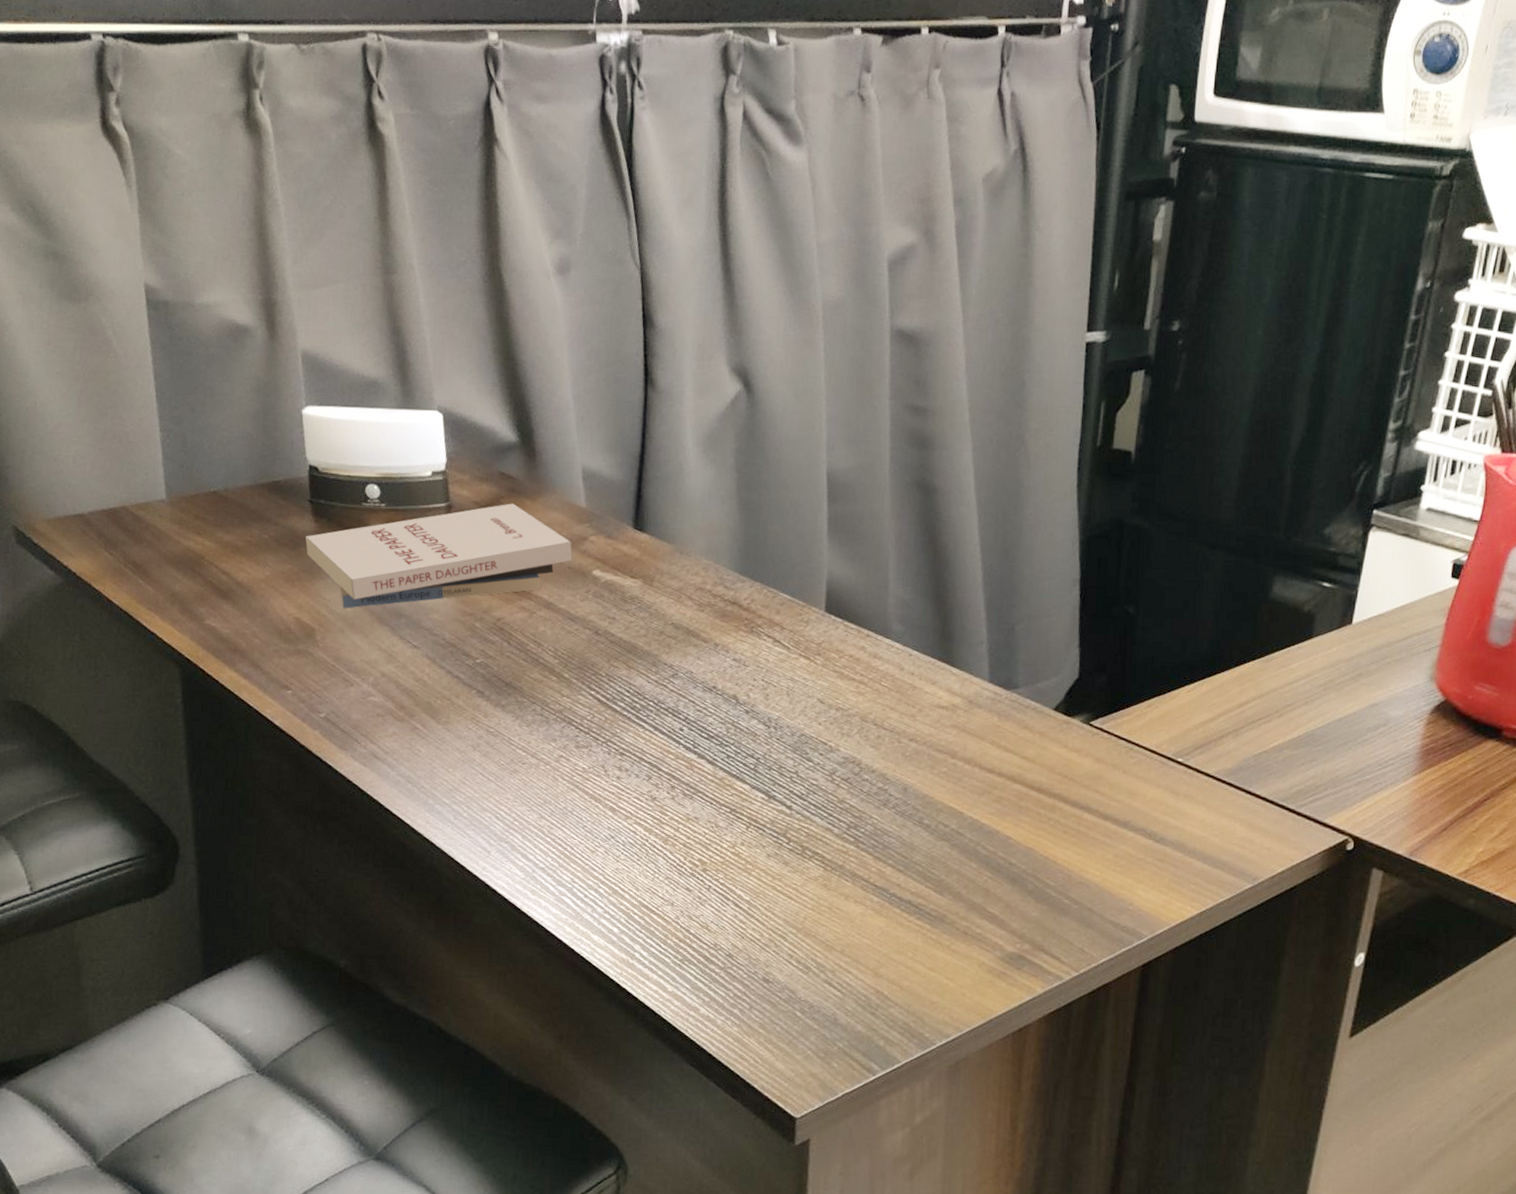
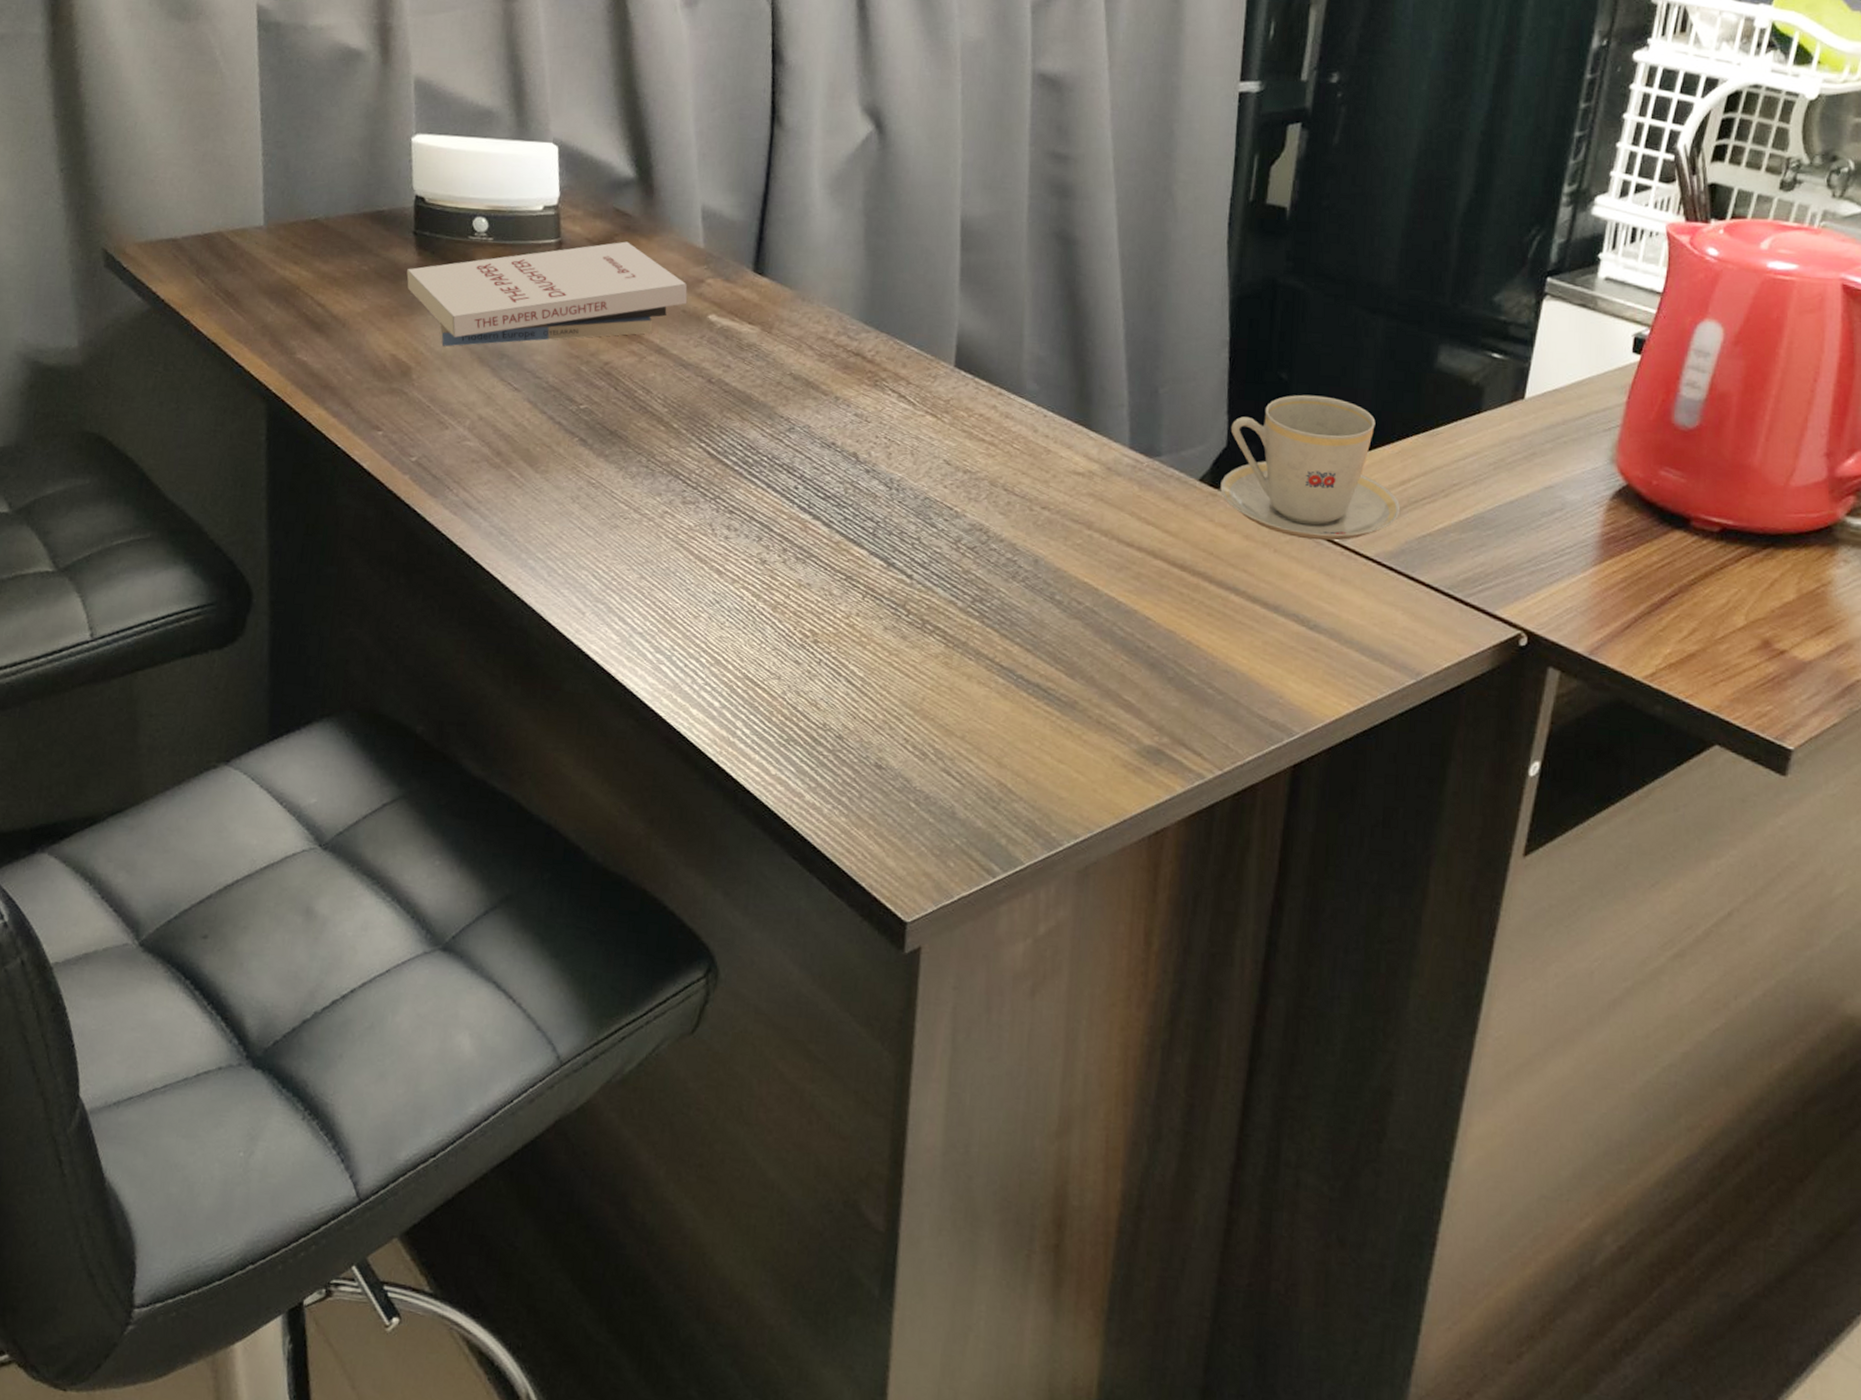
teacup: none [1073,627,1239,761] -> present [1220,394,1401,541]

